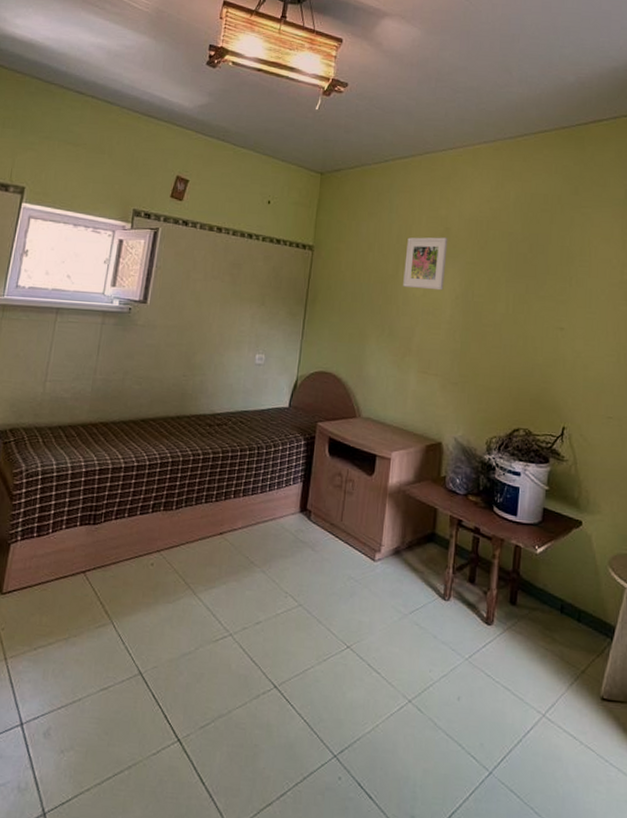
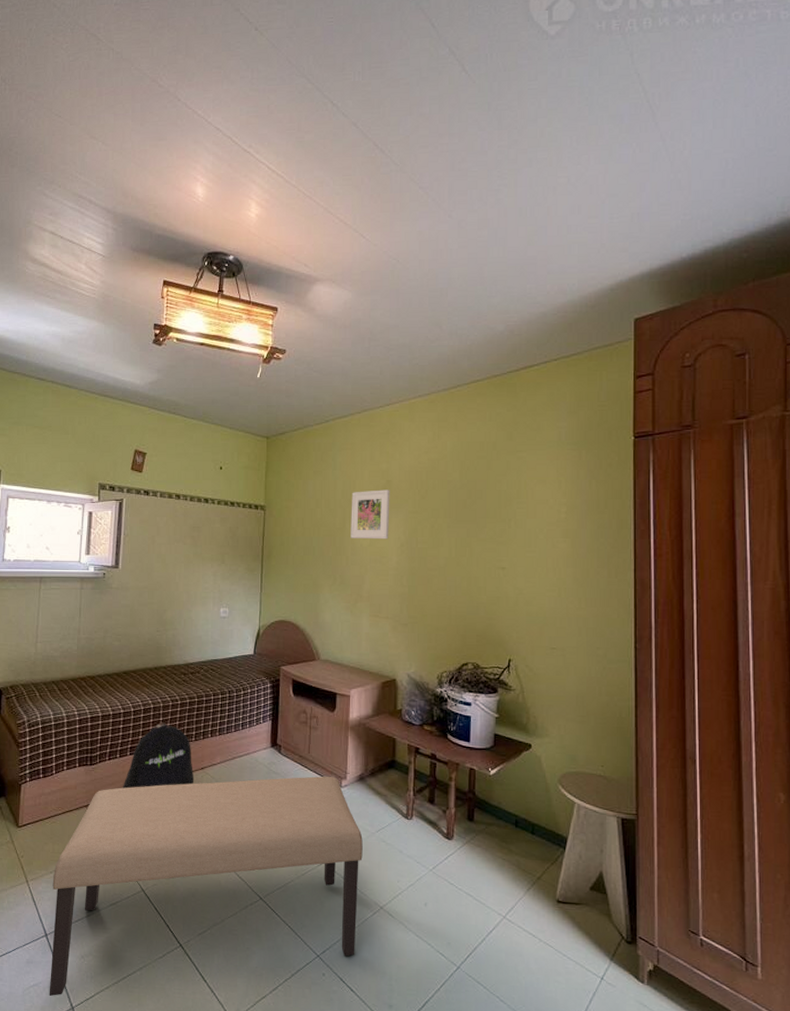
bench: none [17,547,394,799] -> present [49,776,363,996]
backpack: none [127,479,211,554] -> present [122,722,194,789]

